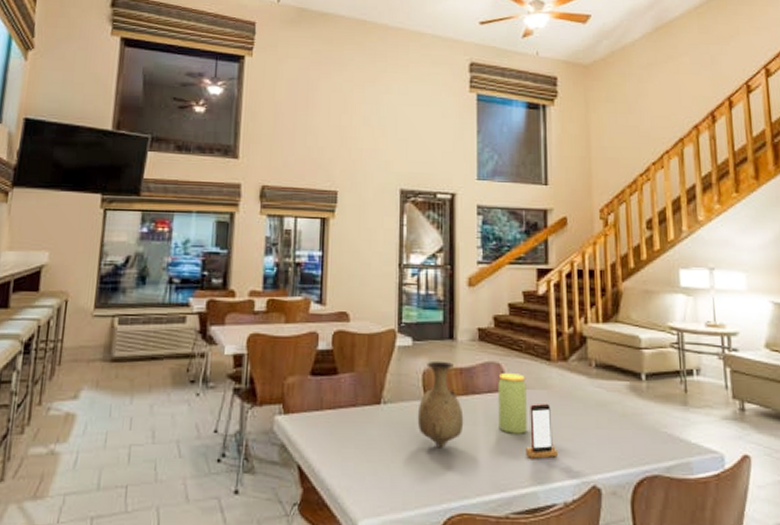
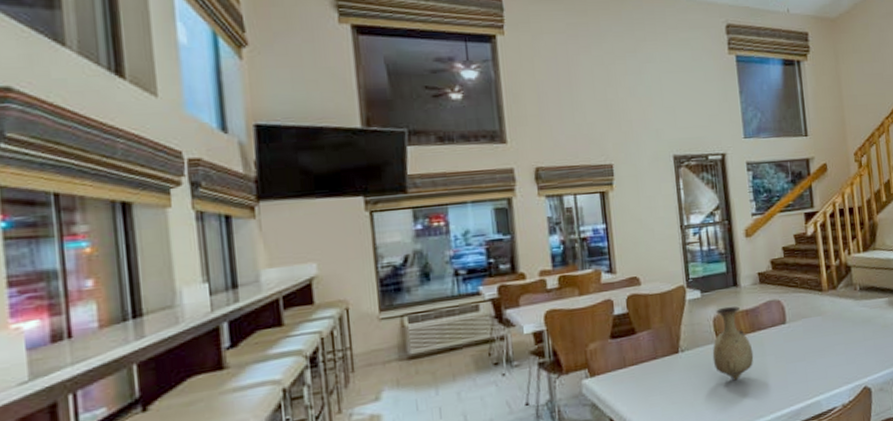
jar: present [498,373,527,434] -> none [780,306,808,358]
smartphone: present [526,403,558,459] -> none [808,327,834,375]

